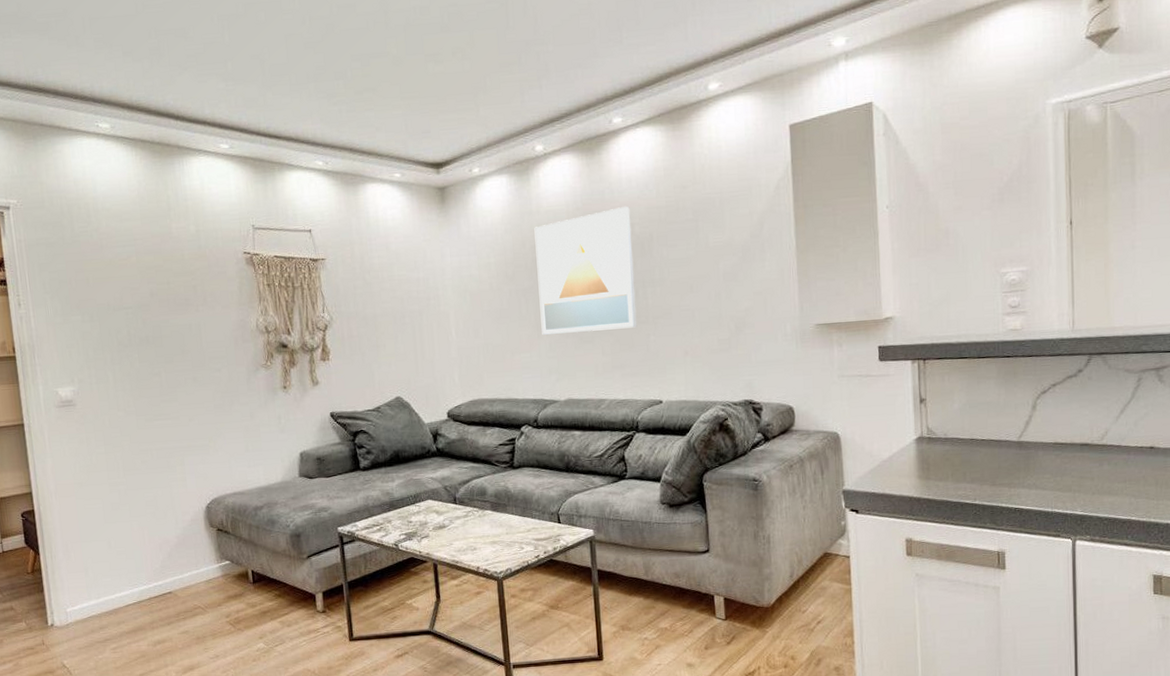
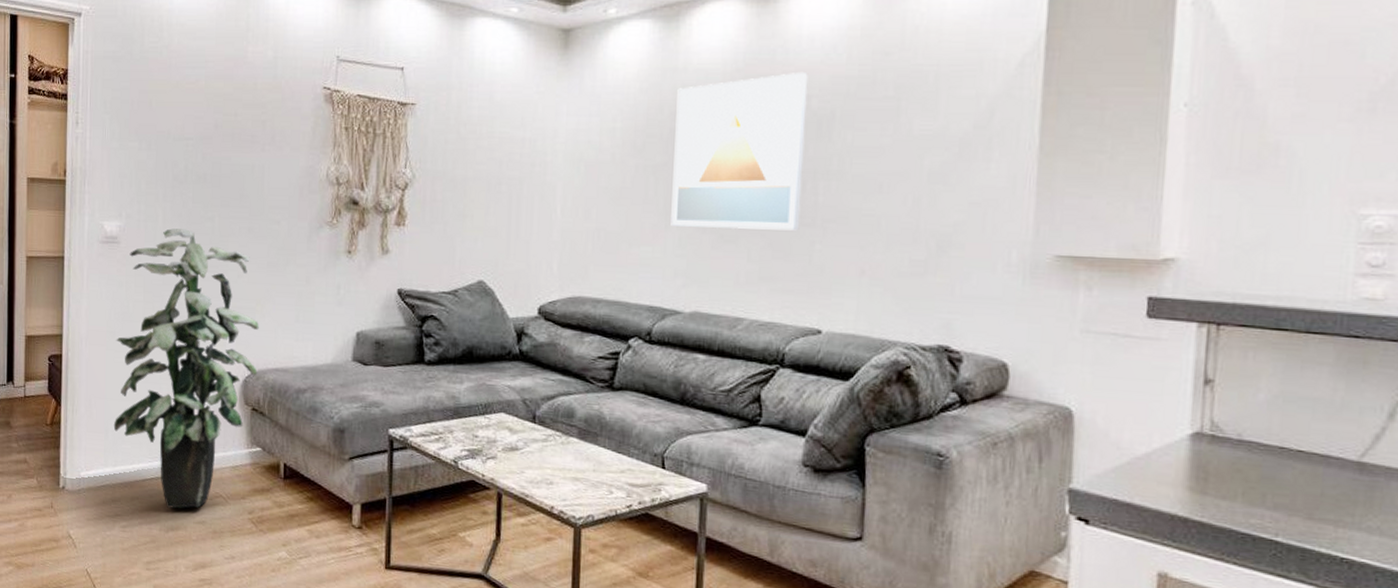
indoor plant: none [84,386,218,625] -> present [113,228,259,509]

